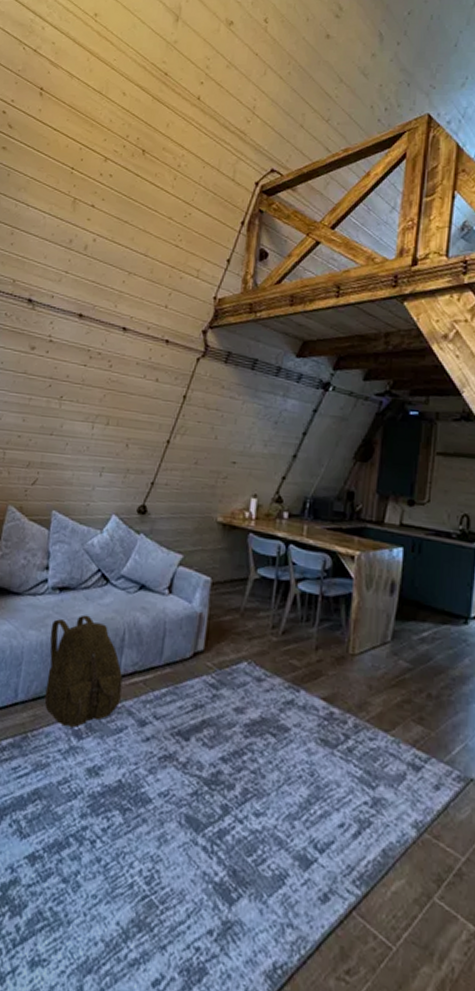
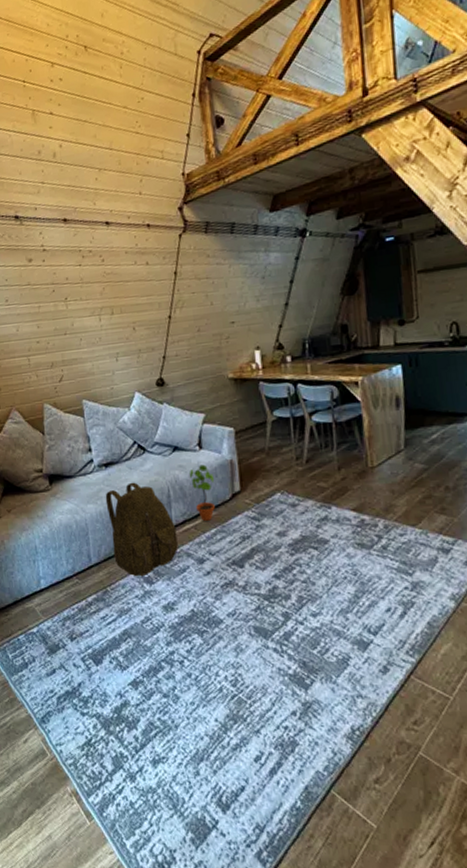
potted plant: none [150,611,178,678] -> present [189,464,215,521]

